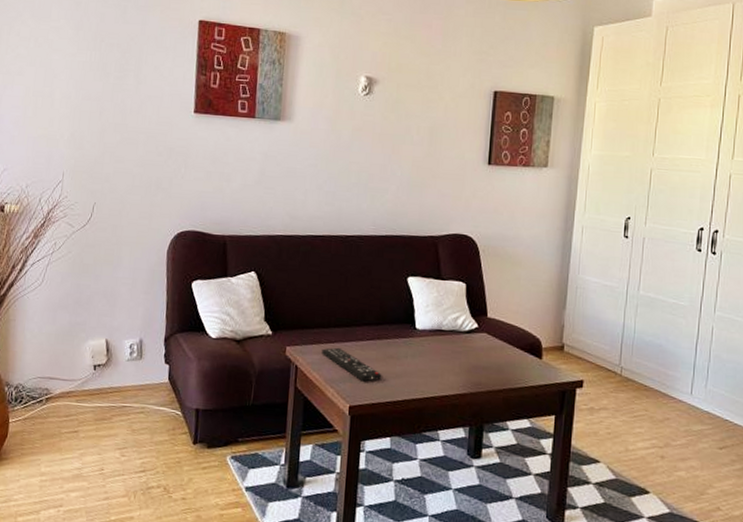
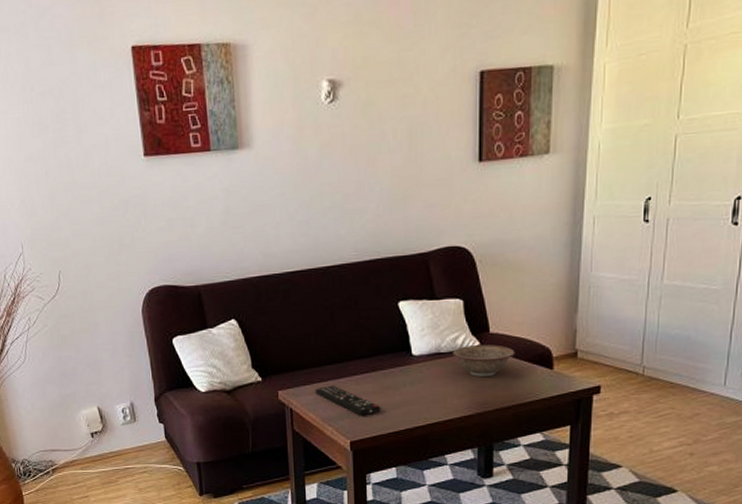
decorative bowl: none [452,326,509,358] -> present [452,345,515,377]

